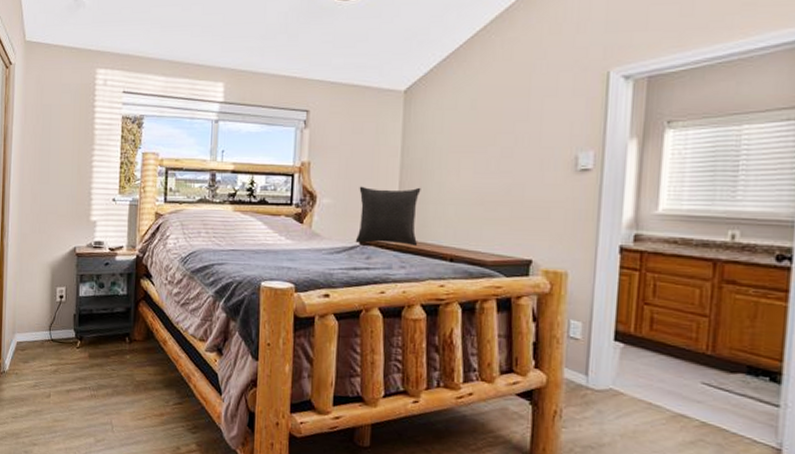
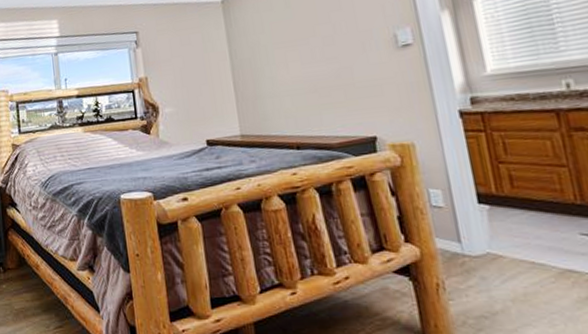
pillow: present [355,186,421,247] -> none [197,84,263,145]

